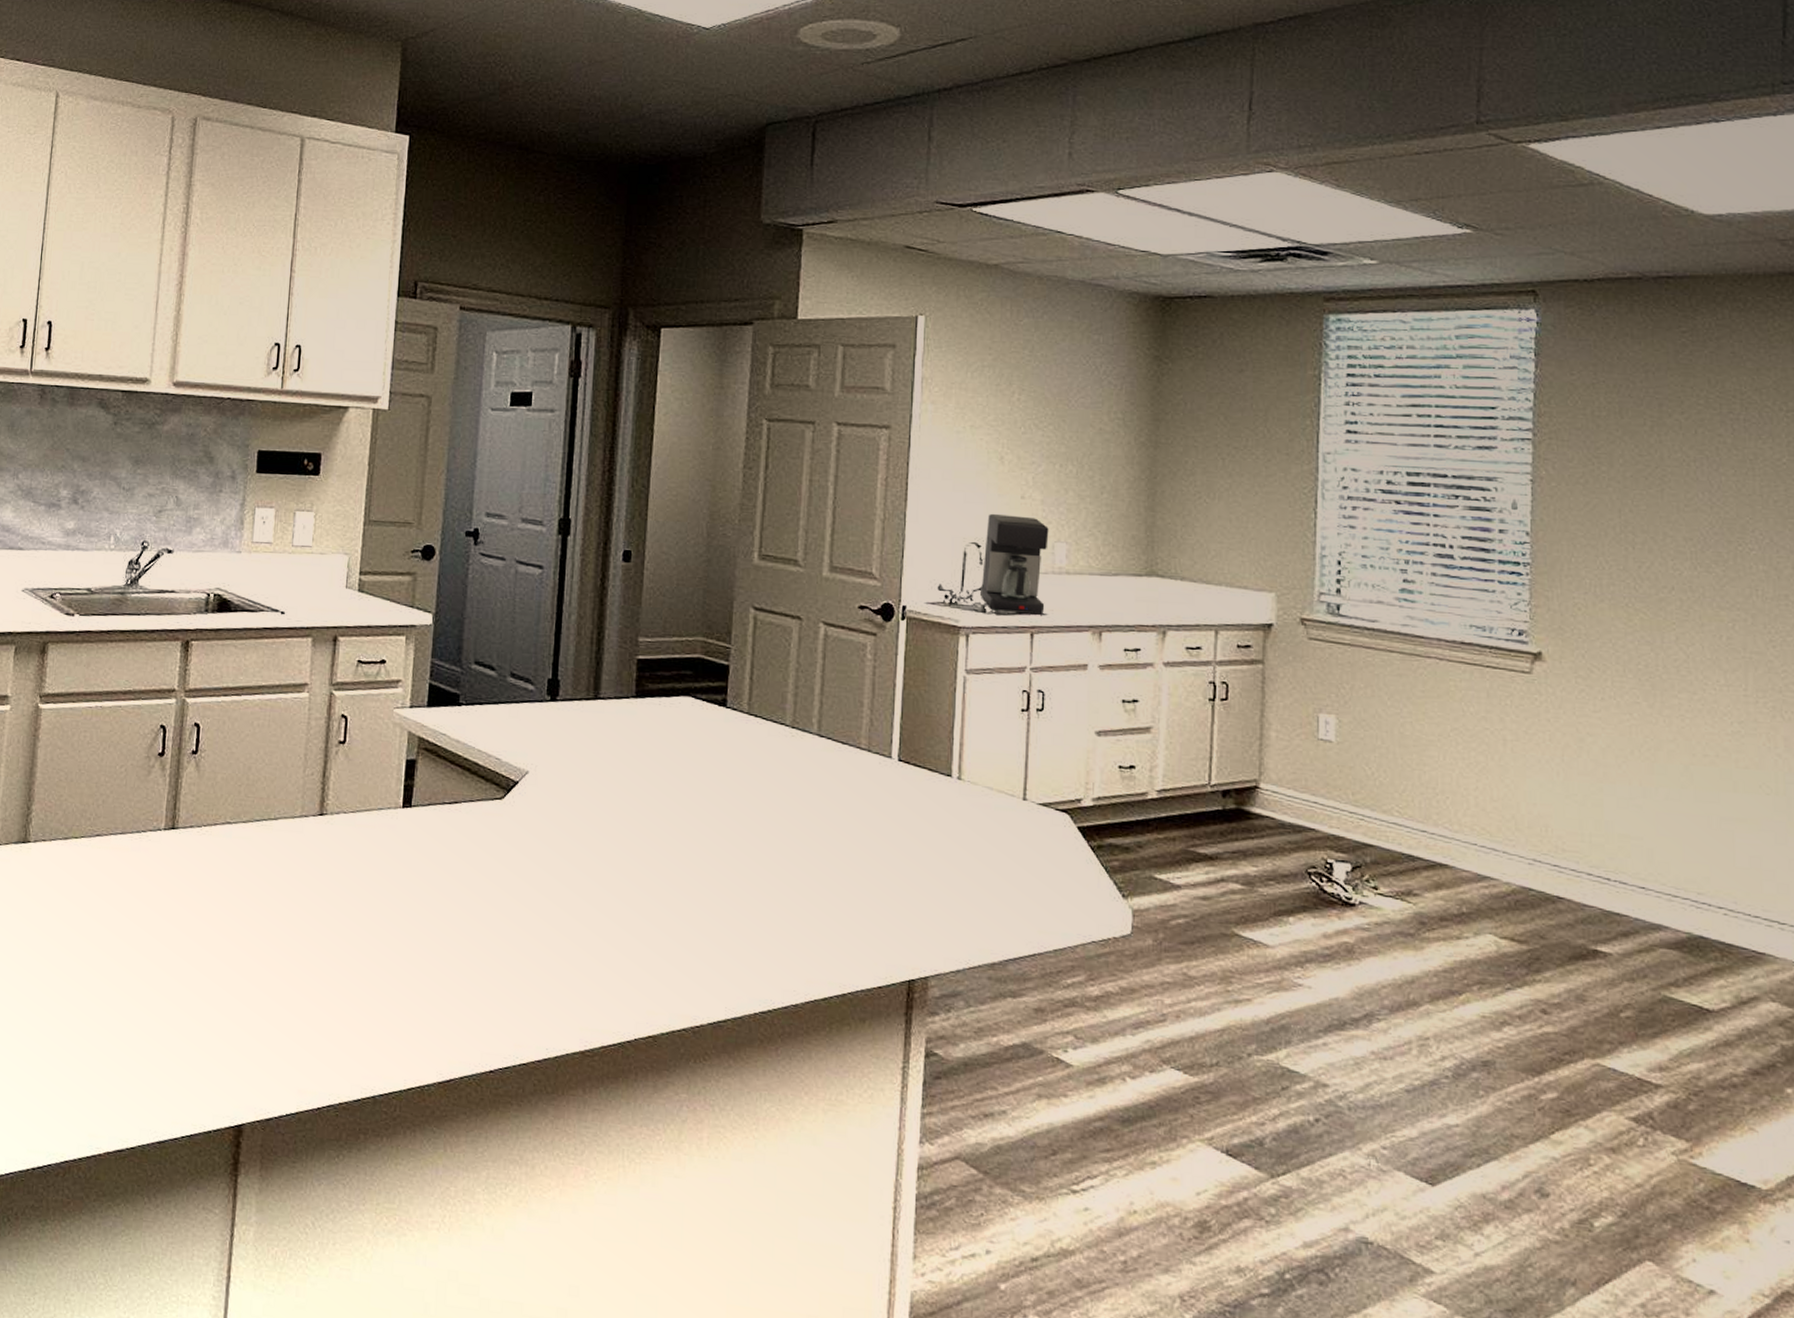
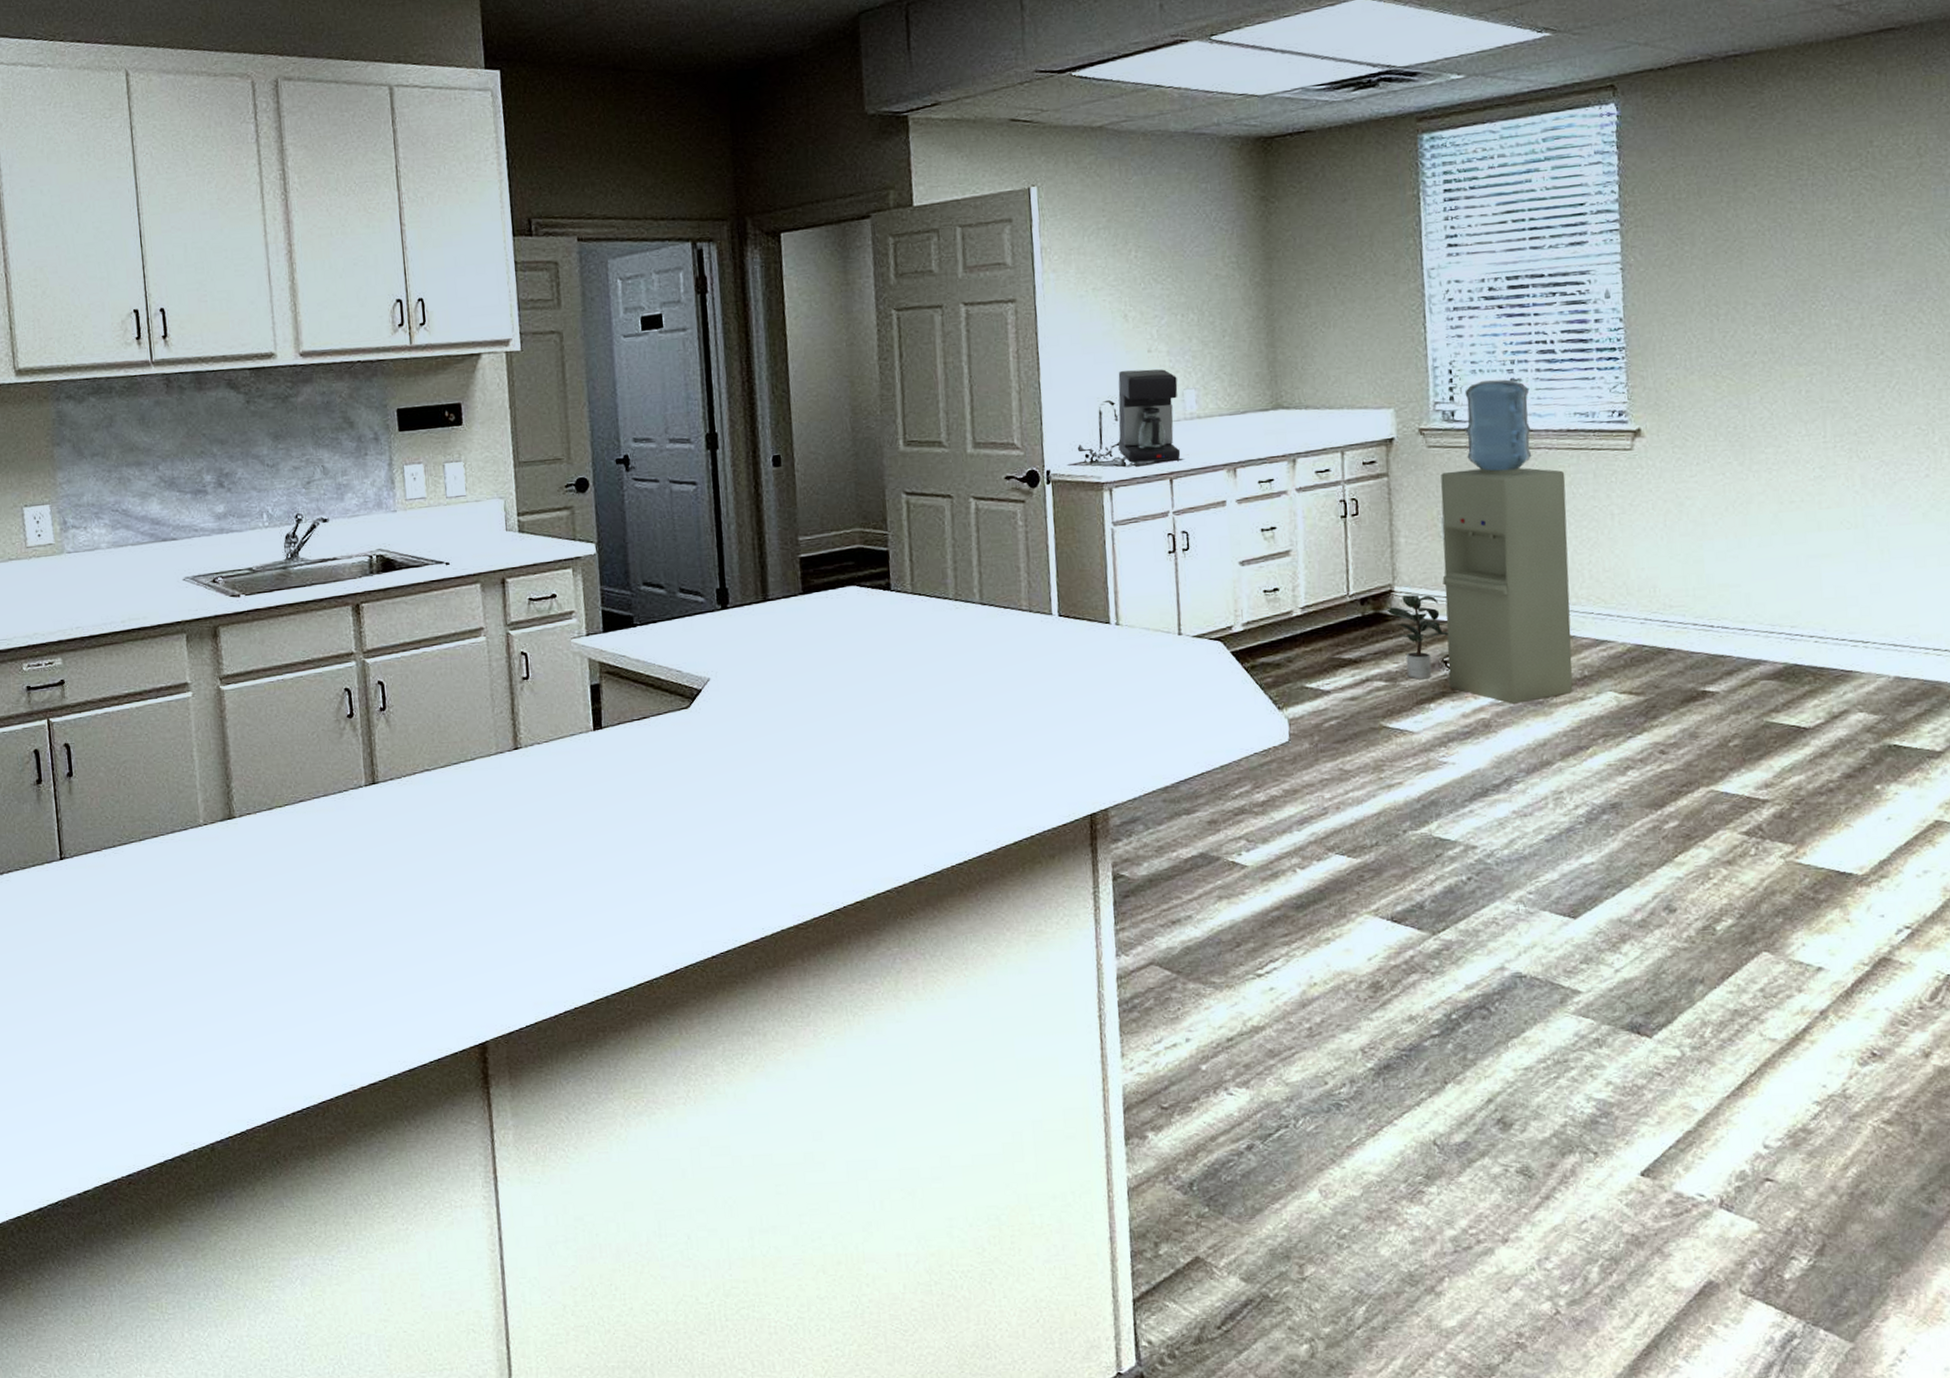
potted plant: none [1249,794,1315,889] -> present [1386,594,1449,680]
water cooler: none [1311,577,1456,932] -> present [1441,379,1573,704]

